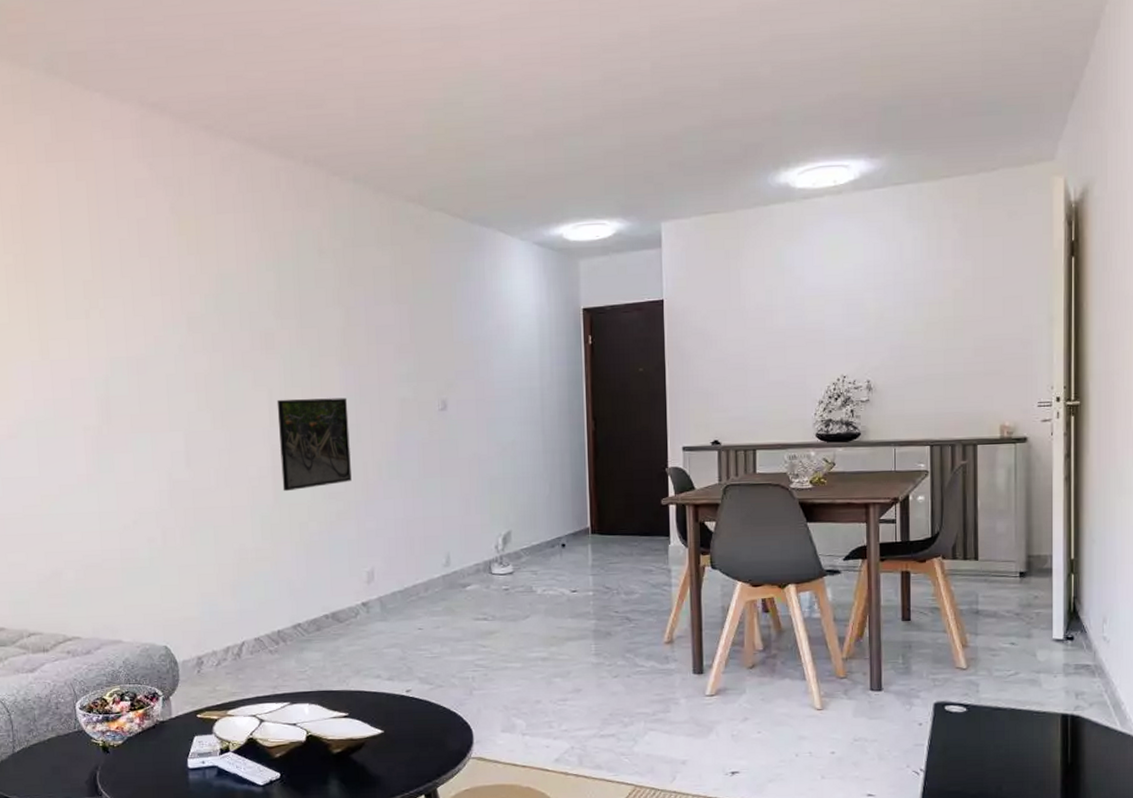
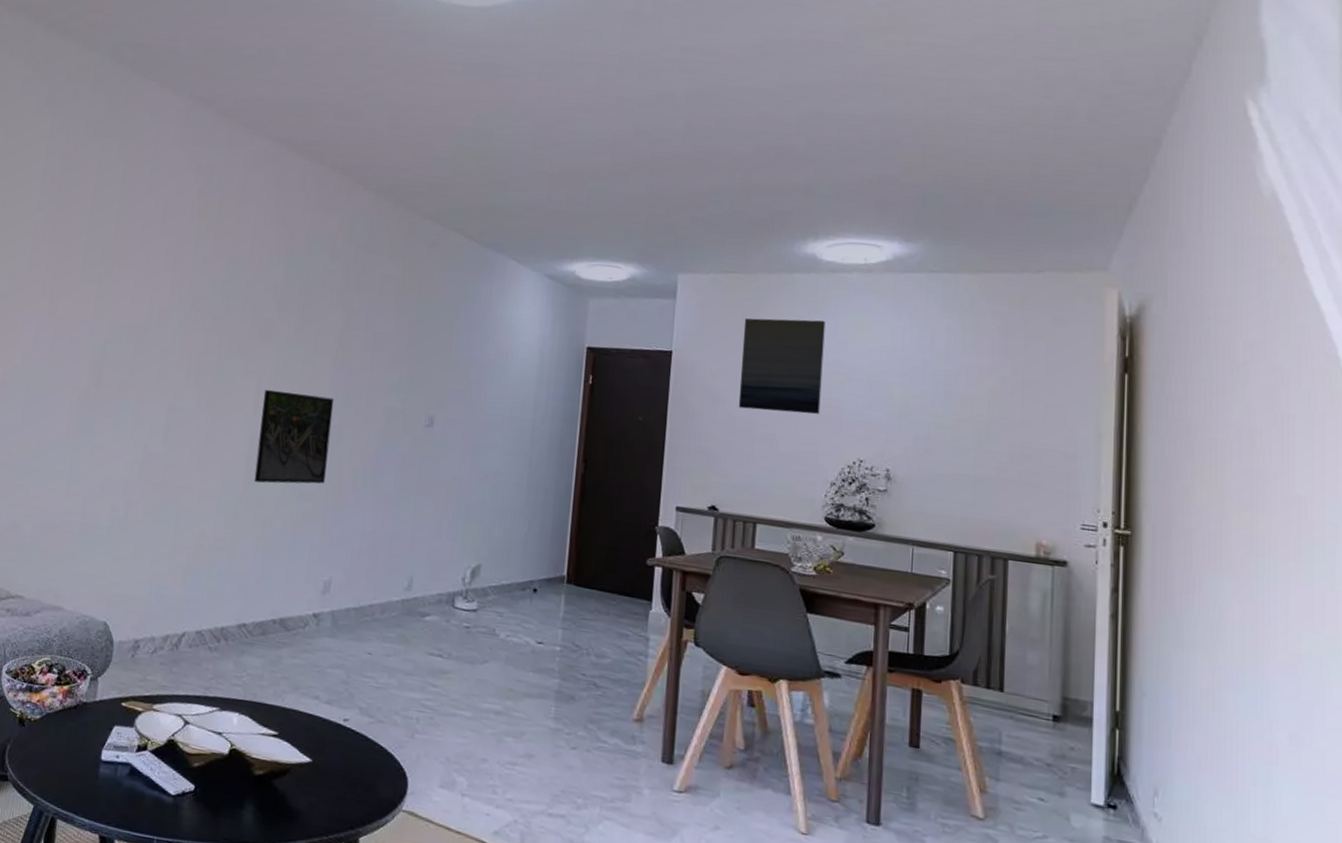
wall art: none [727,247,804,345] -> present [738,318,825,414]

